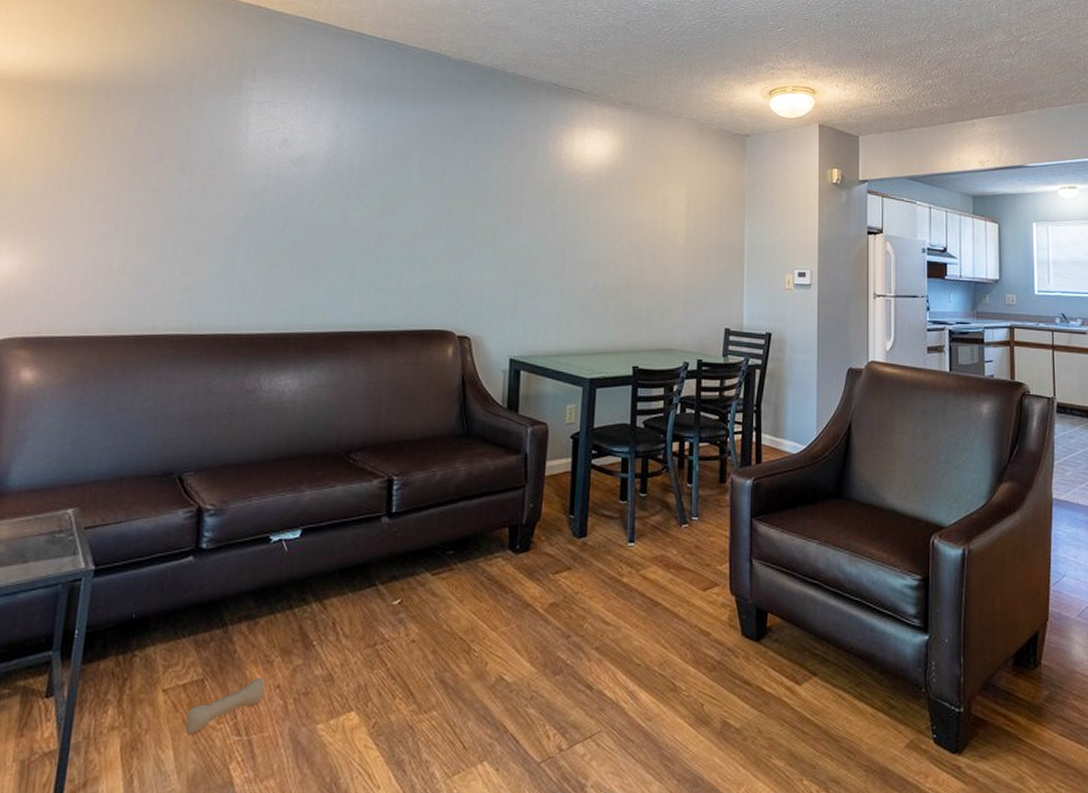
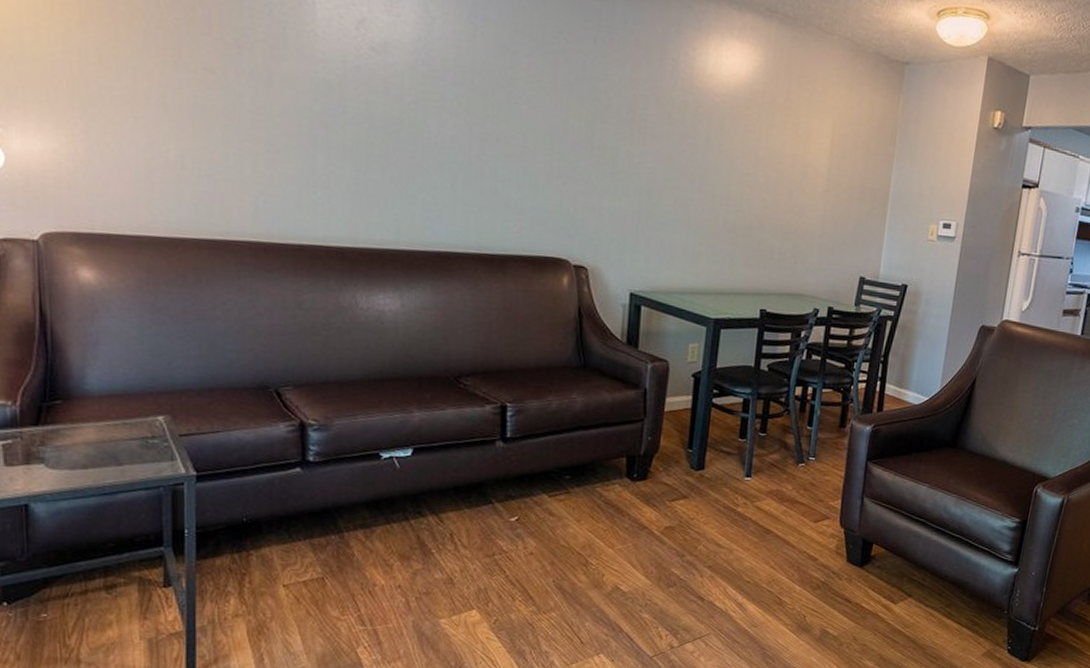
dog toy: present [185,677,265,735] -> none [309,578,386,623]

